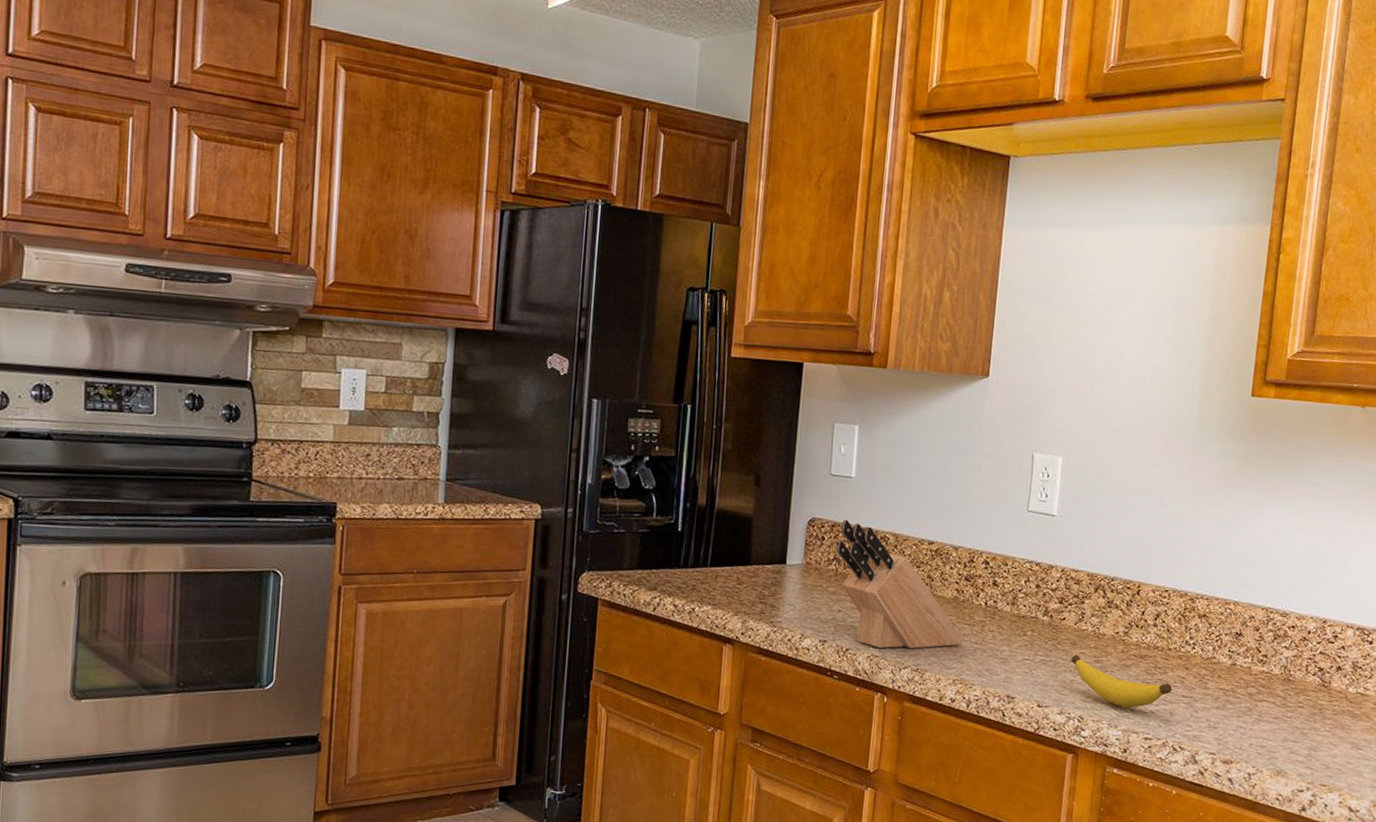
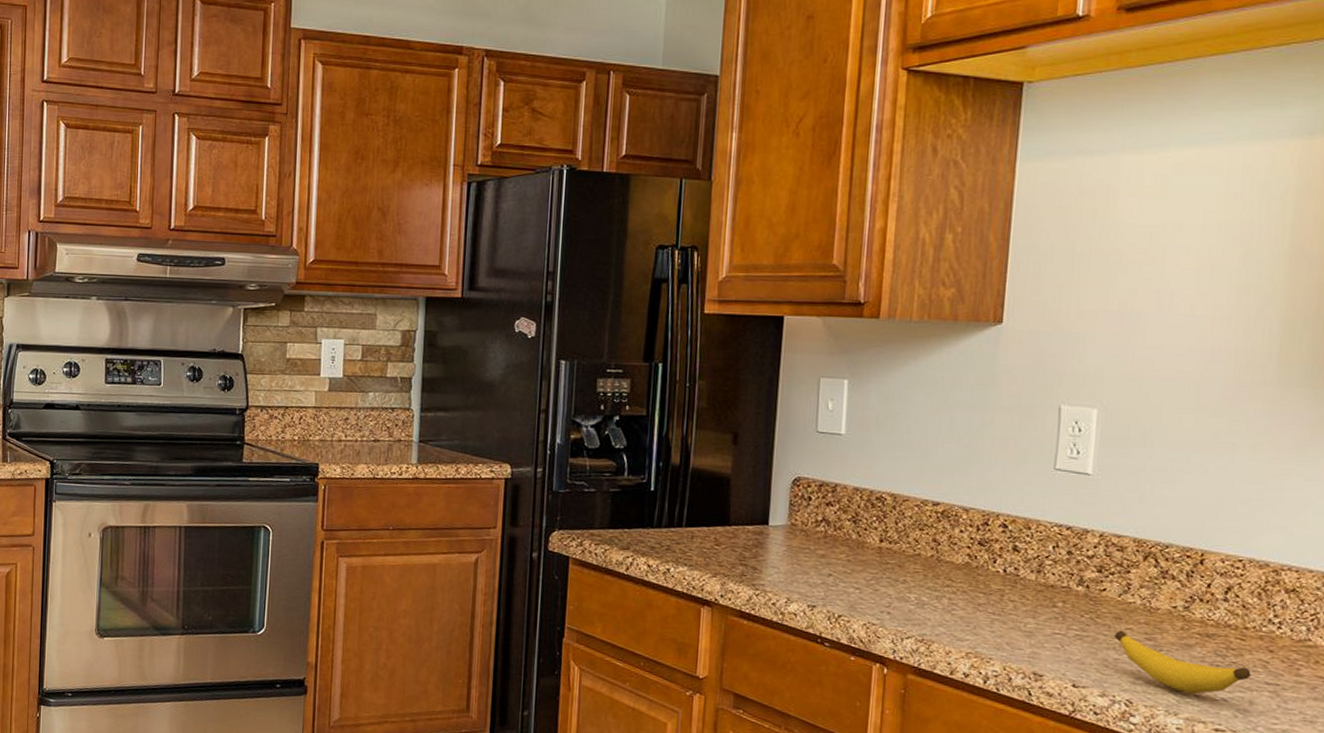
knife block: present [837,519,963,649] -> none [825,479,978,618]

